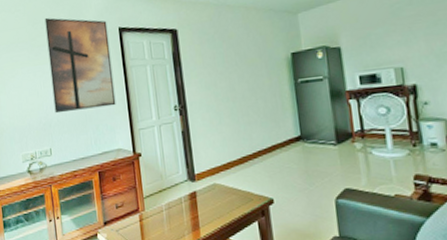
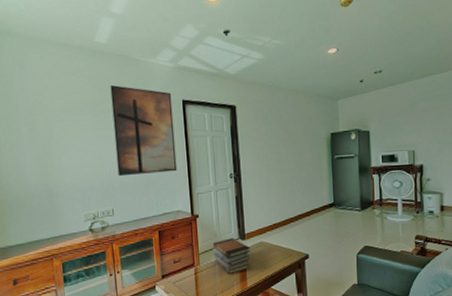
book stack: none [158,179,203,222] -> present [212,238,251,275]

